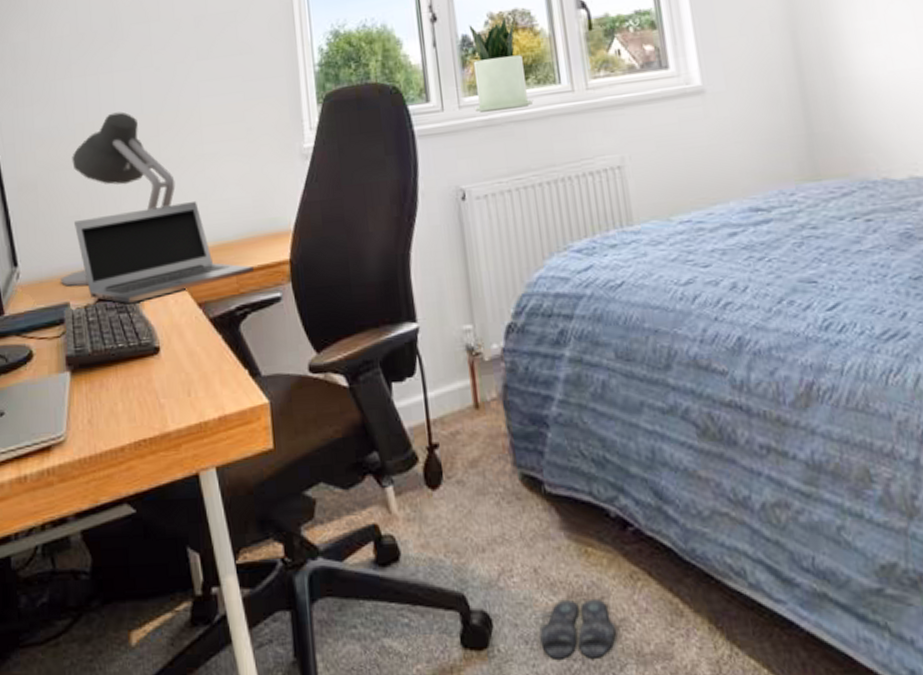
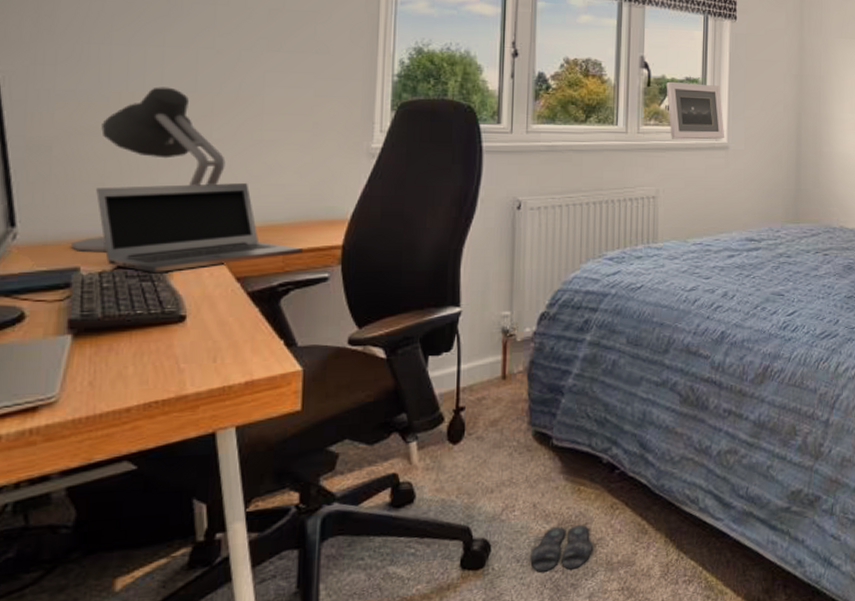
planter: present [468,17,534,113] -> none [539,64,593,141]
picture frame: none [611,14,698,91] -> present [666,81,725,140]

